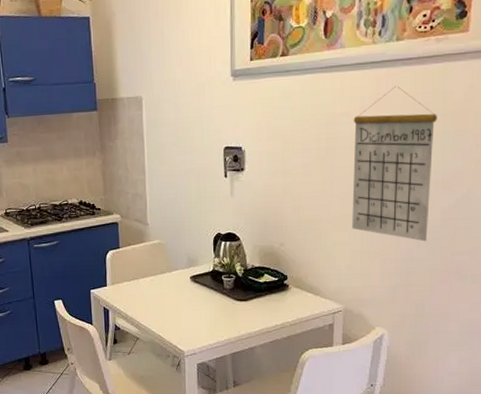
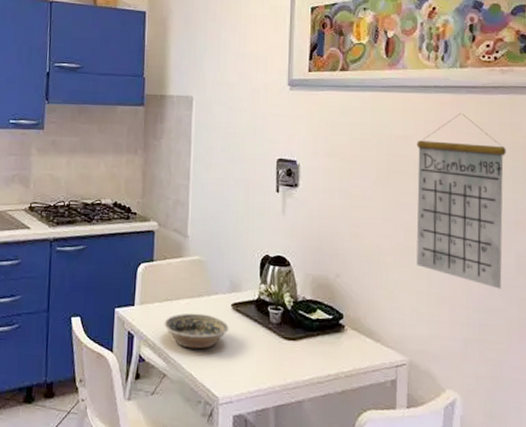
bowl: none [133,287,189,316] -> present [164,313,229,350]

